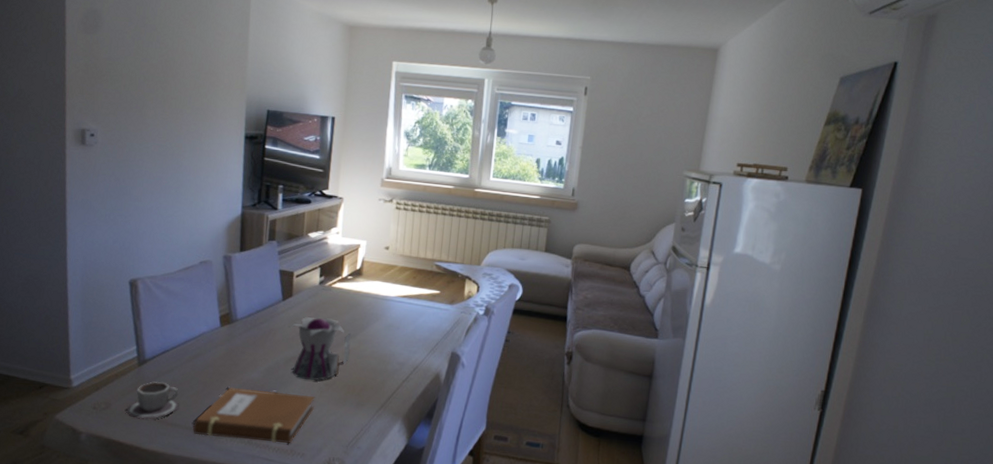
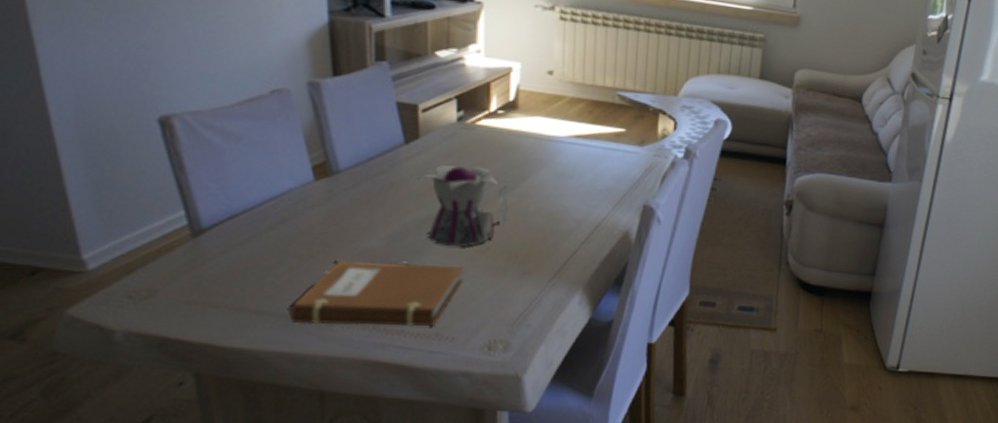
cup: present [126,381,180,420] -> none [183,258,265,308]

